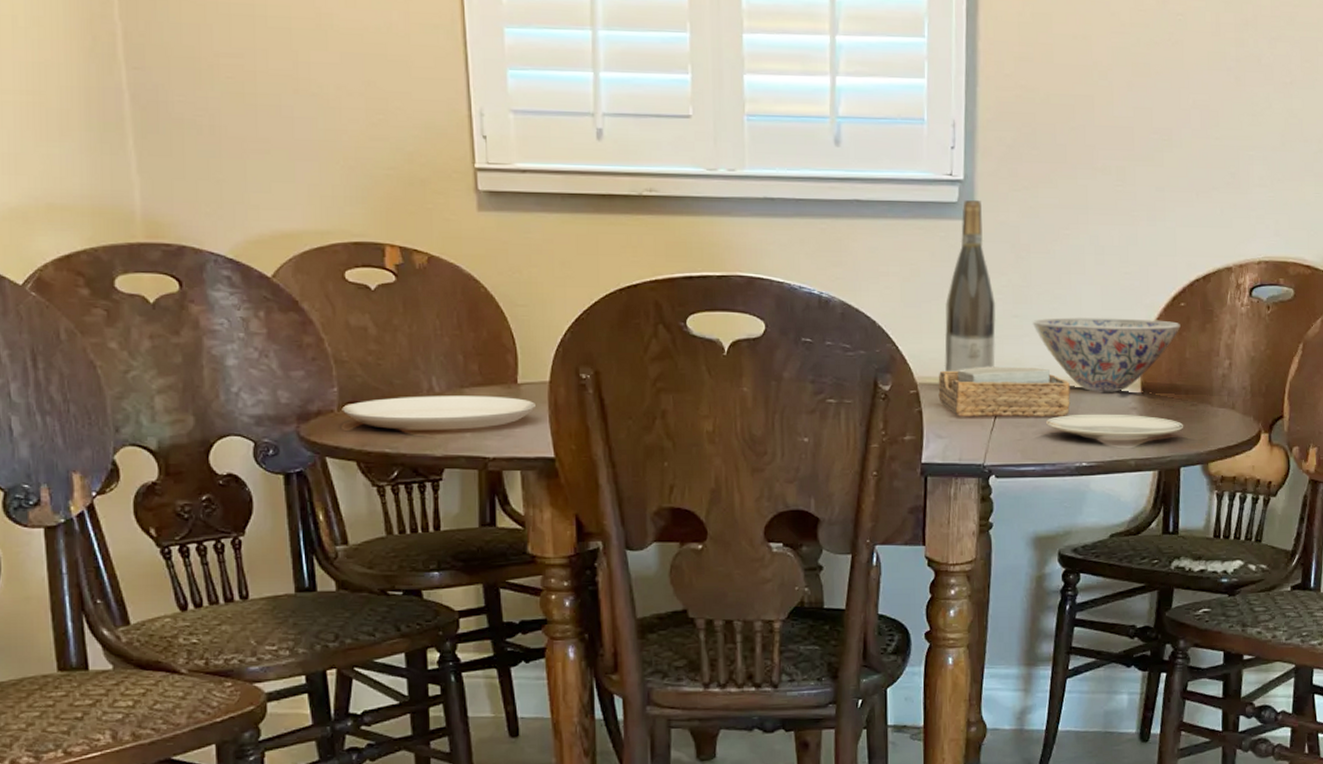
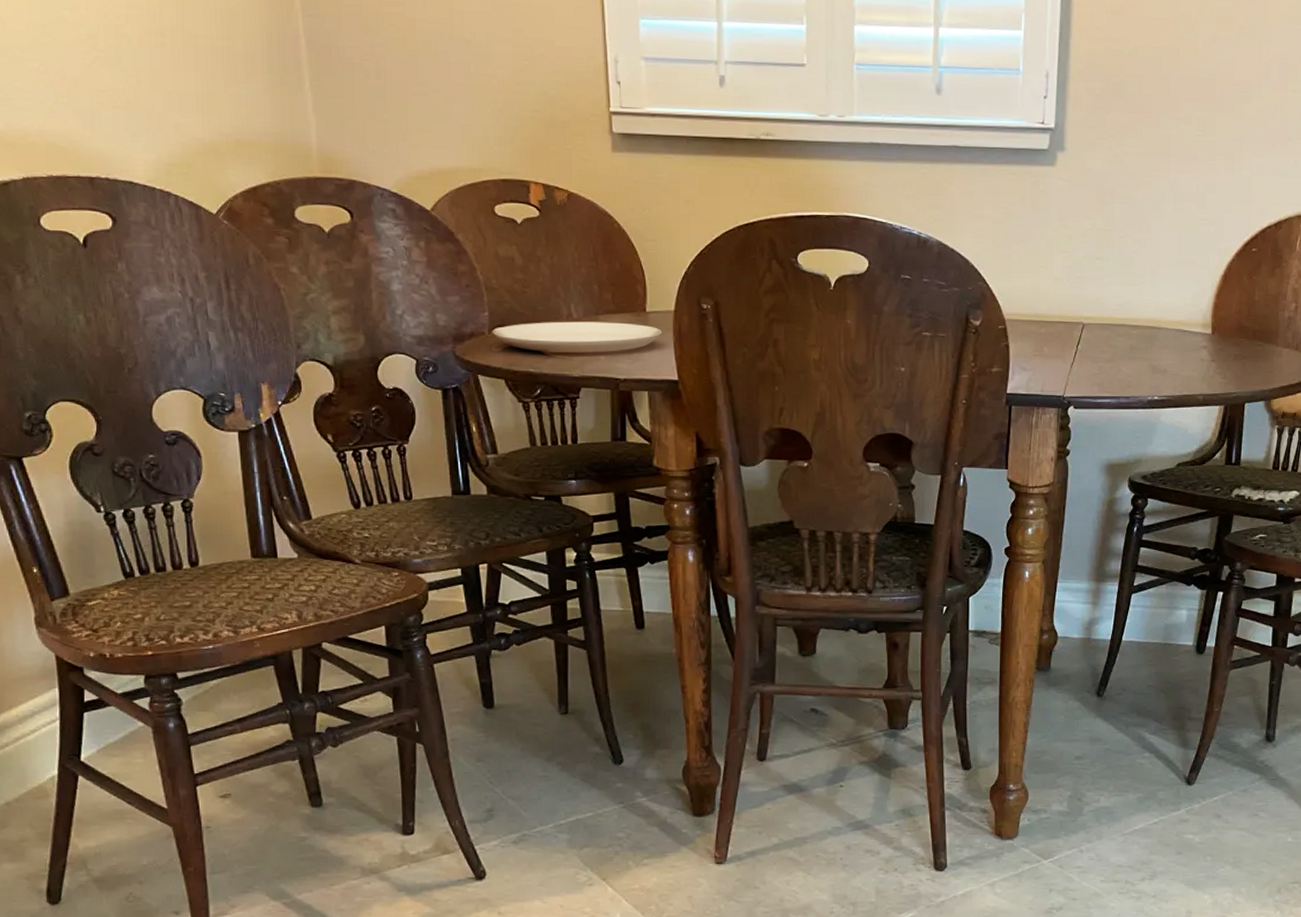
napkin holder: present [938,366,1071,418] -> none [1024,305,1146,354]
wine bottle: present [944,200,997,371] -> none [1030,147,1080,309]
bowl: present [1032,317,1182,392] -> none [1113,260,1252,332]
plate: present [1045,414,1184,441] -> none [1121,351,1250,378]

